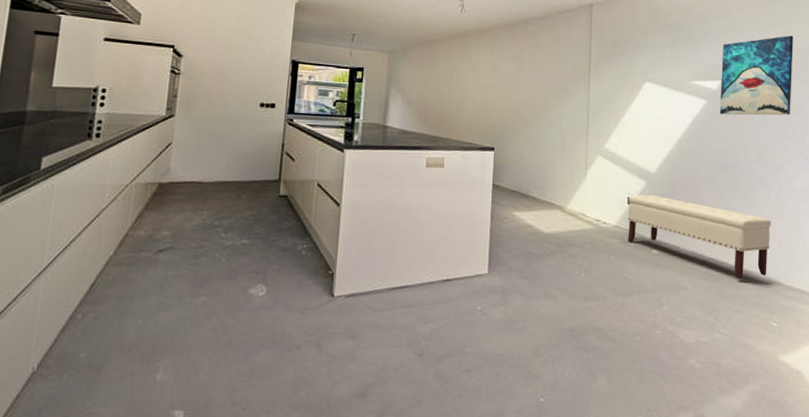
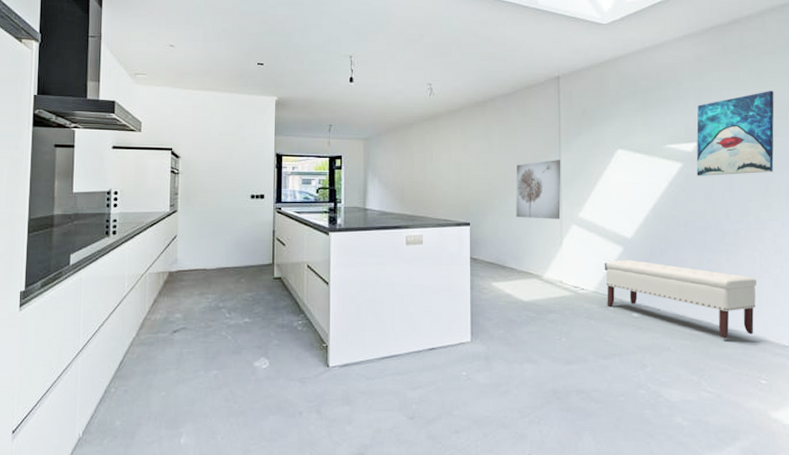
wall art: none [542,88,590,150] -> present [516,160,561,219]

